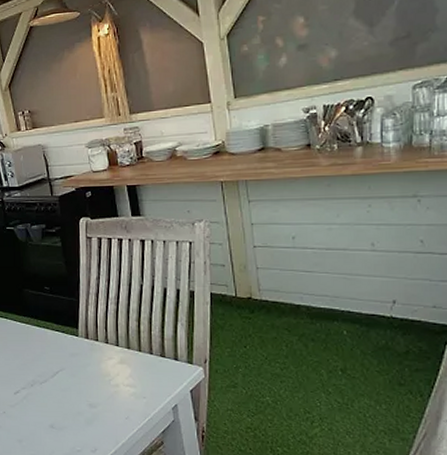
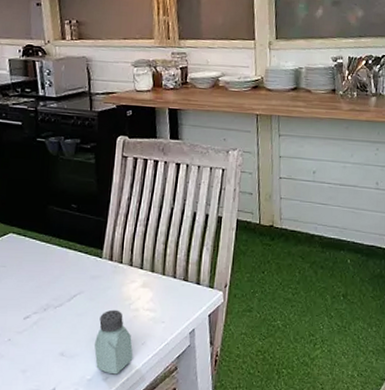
saltshaker: none [81,385,119,447] -> present [94,309,133,375]

